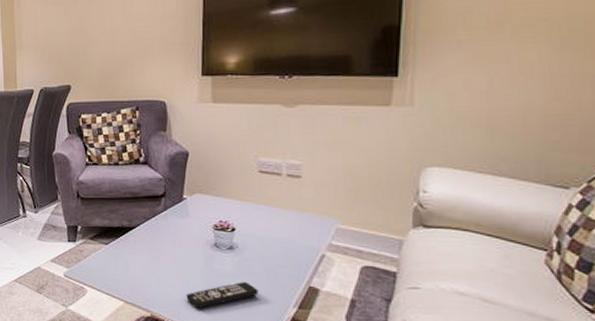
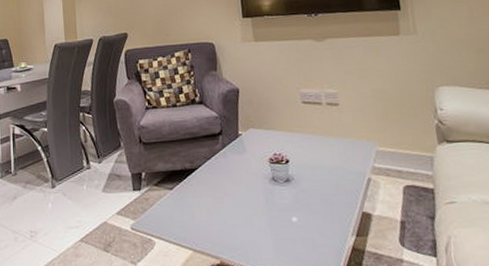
remote control: present [186,282,259,309] -> none [252,215,319,249]

